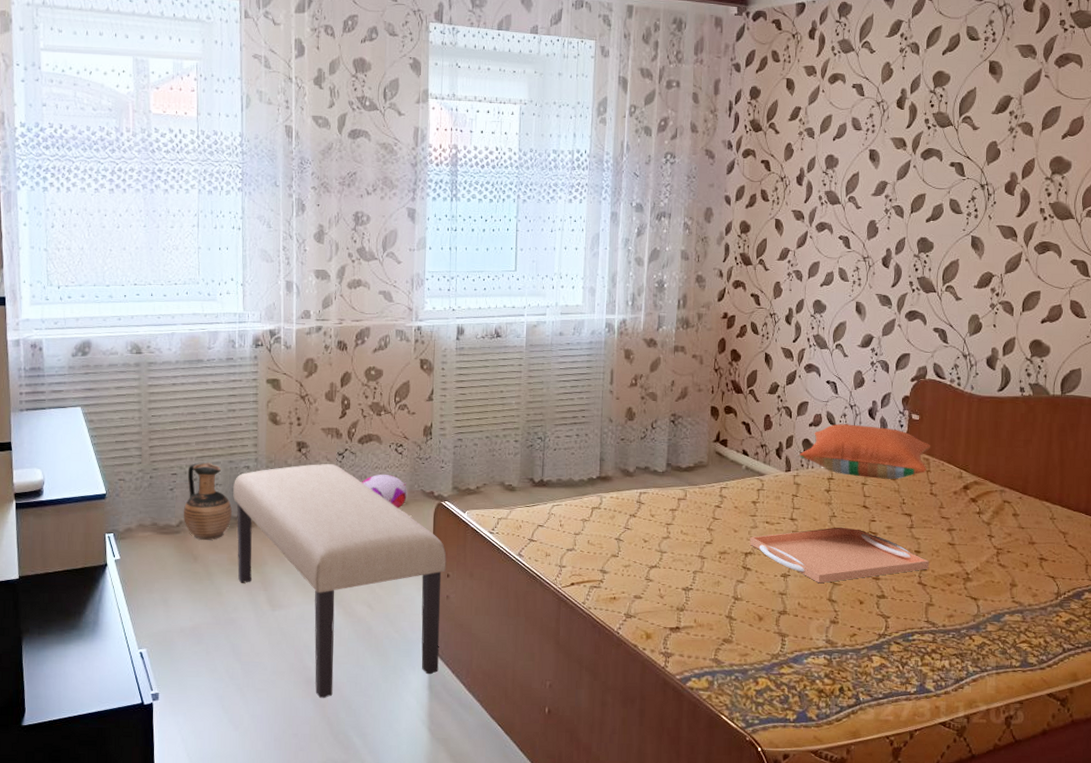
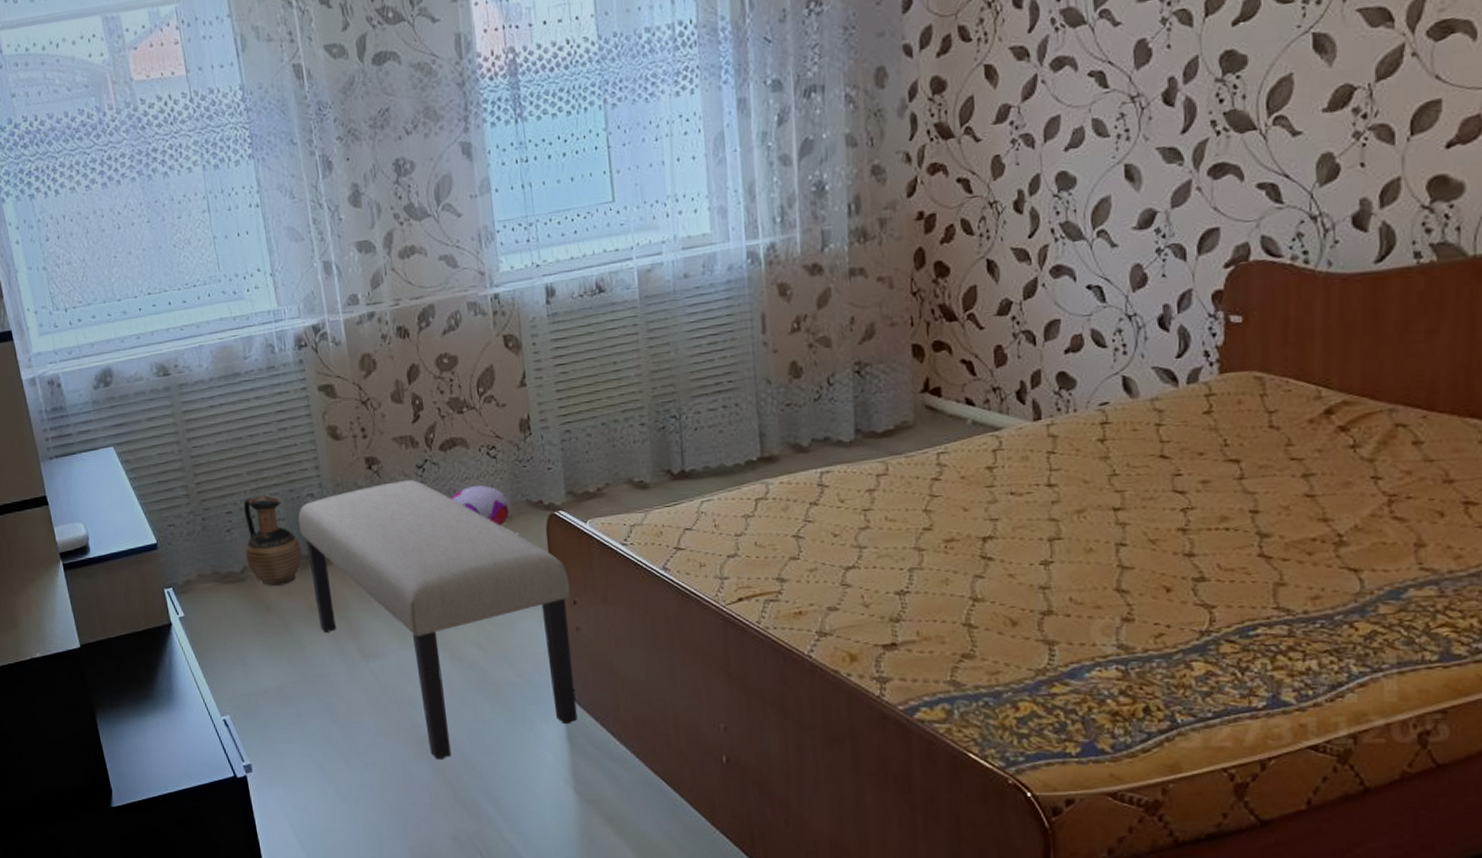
serving tray: present [750,527,929,584] -> none [988,488,1275,569]
pillow: present [799,424,931,479] -> none [1052,340,1265,415]

